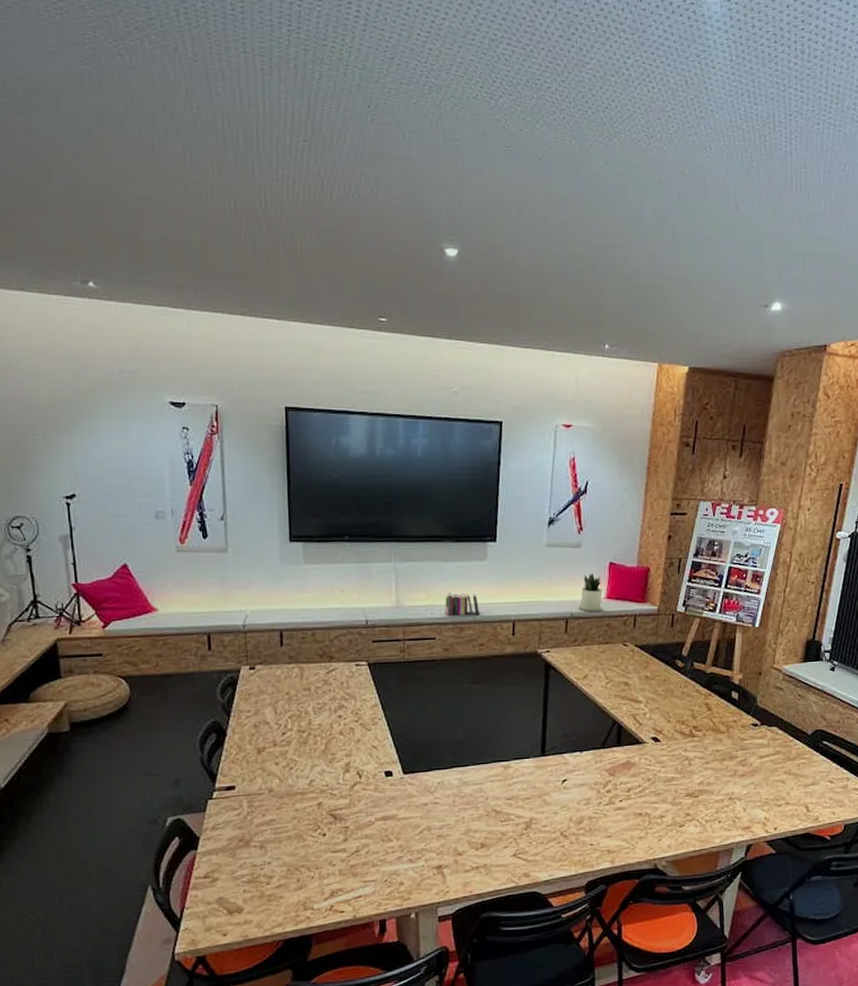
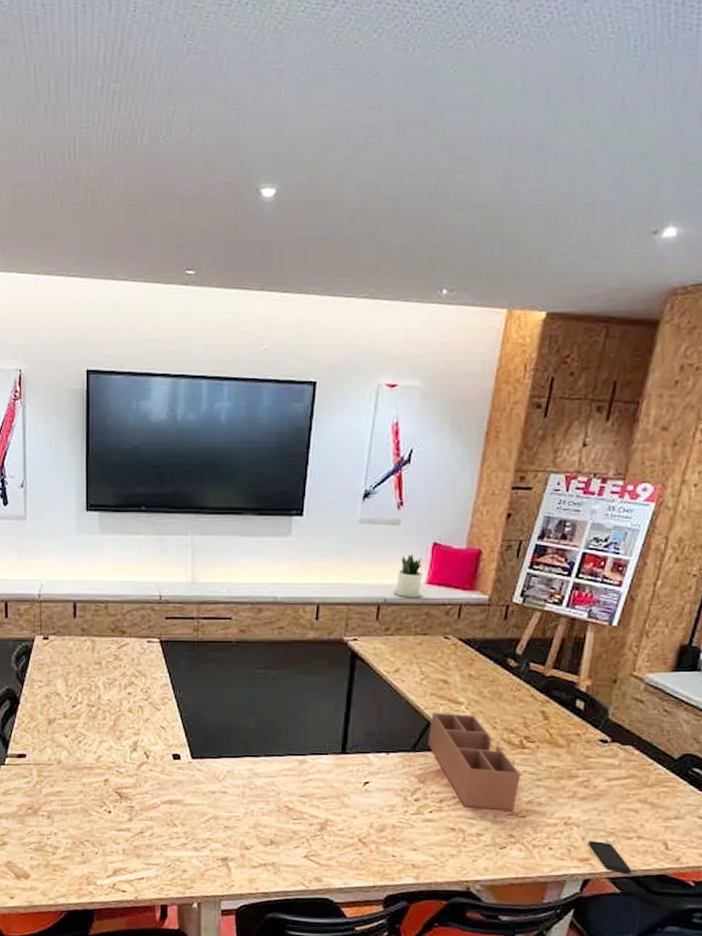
books: present [444,592,479,616] -> none [242,570,280,596]
desk organizer: none [614,711,692,794] -> present [427,712,520,812]
mobile phone: none [748,810,783,835] -> present [588,841,632,873]

